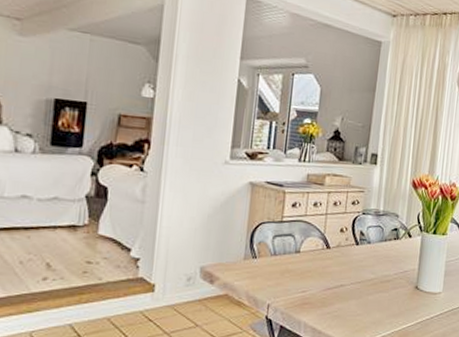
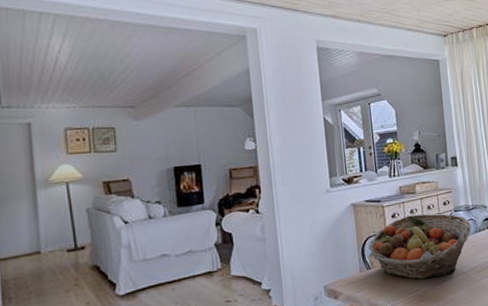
fruit basket: none [259,208,378,282] -> present [368,213,472,280]

